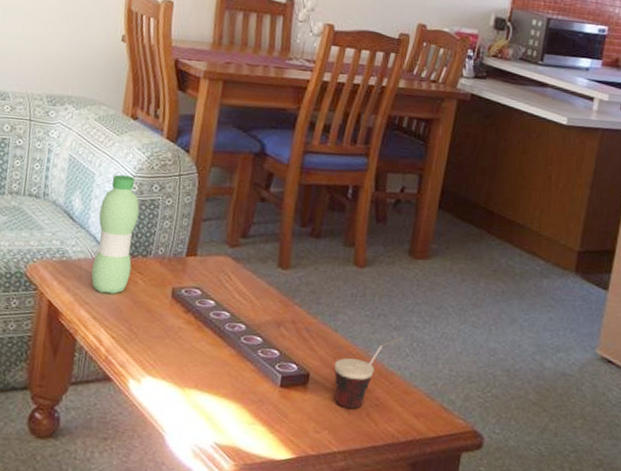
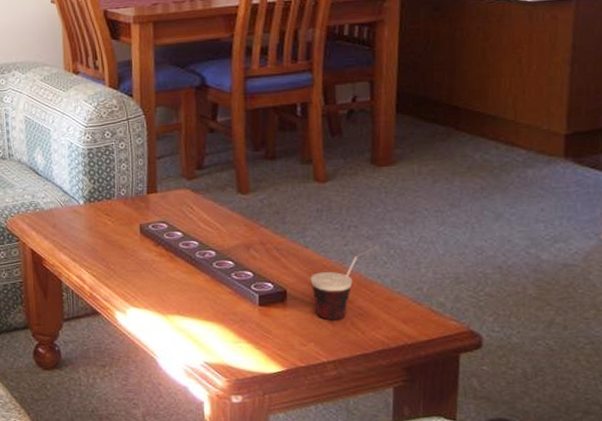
water bottle: present [91,174,140,294] -> none [61,127,99,237]

